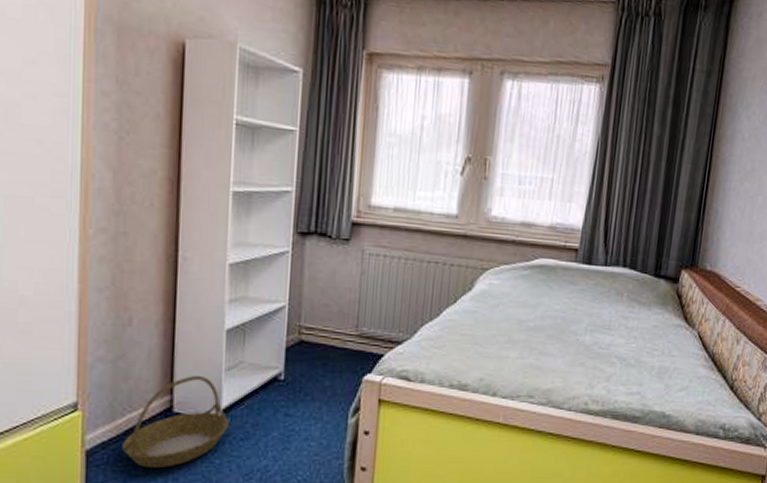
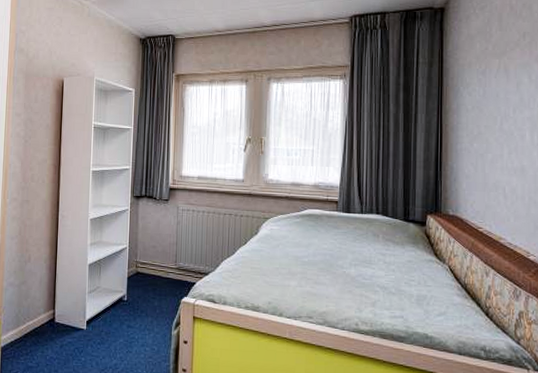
basket: present [122,375,229,469] -> none [23,296,90,363]

